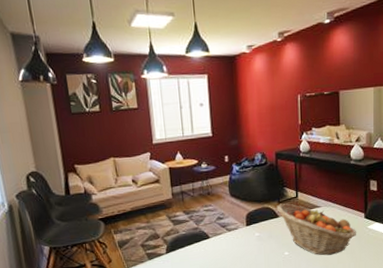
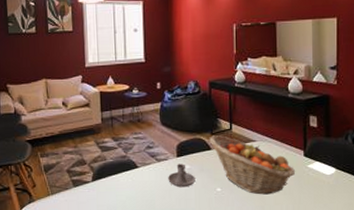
candle holder: none [239,232,265,254] -> present [168,164,195,188]

